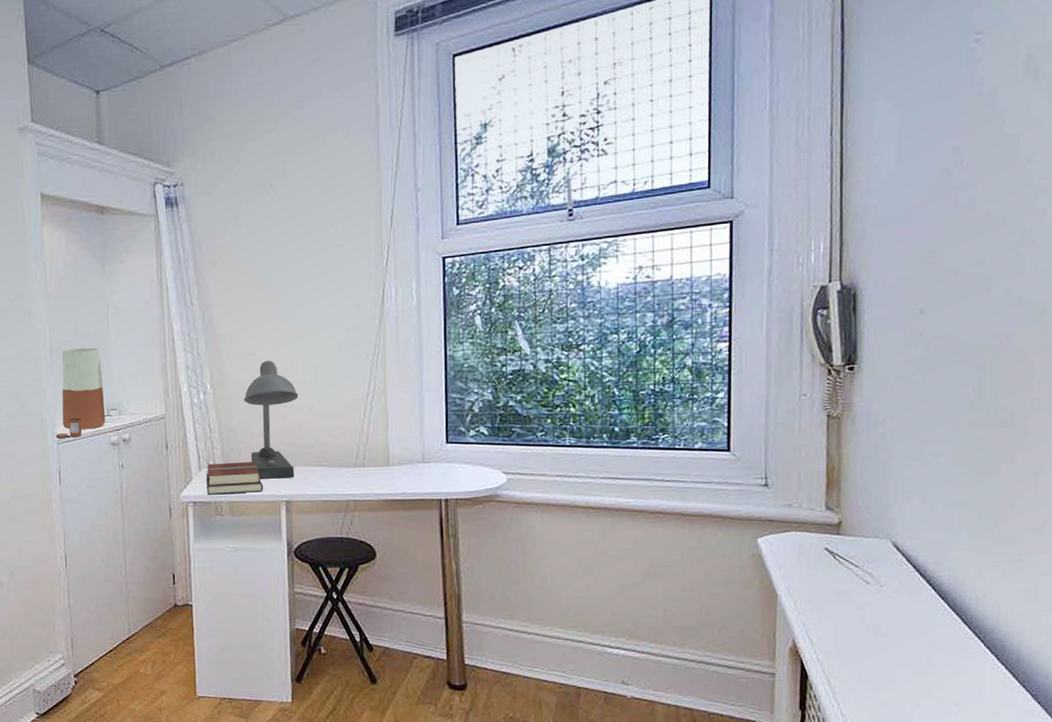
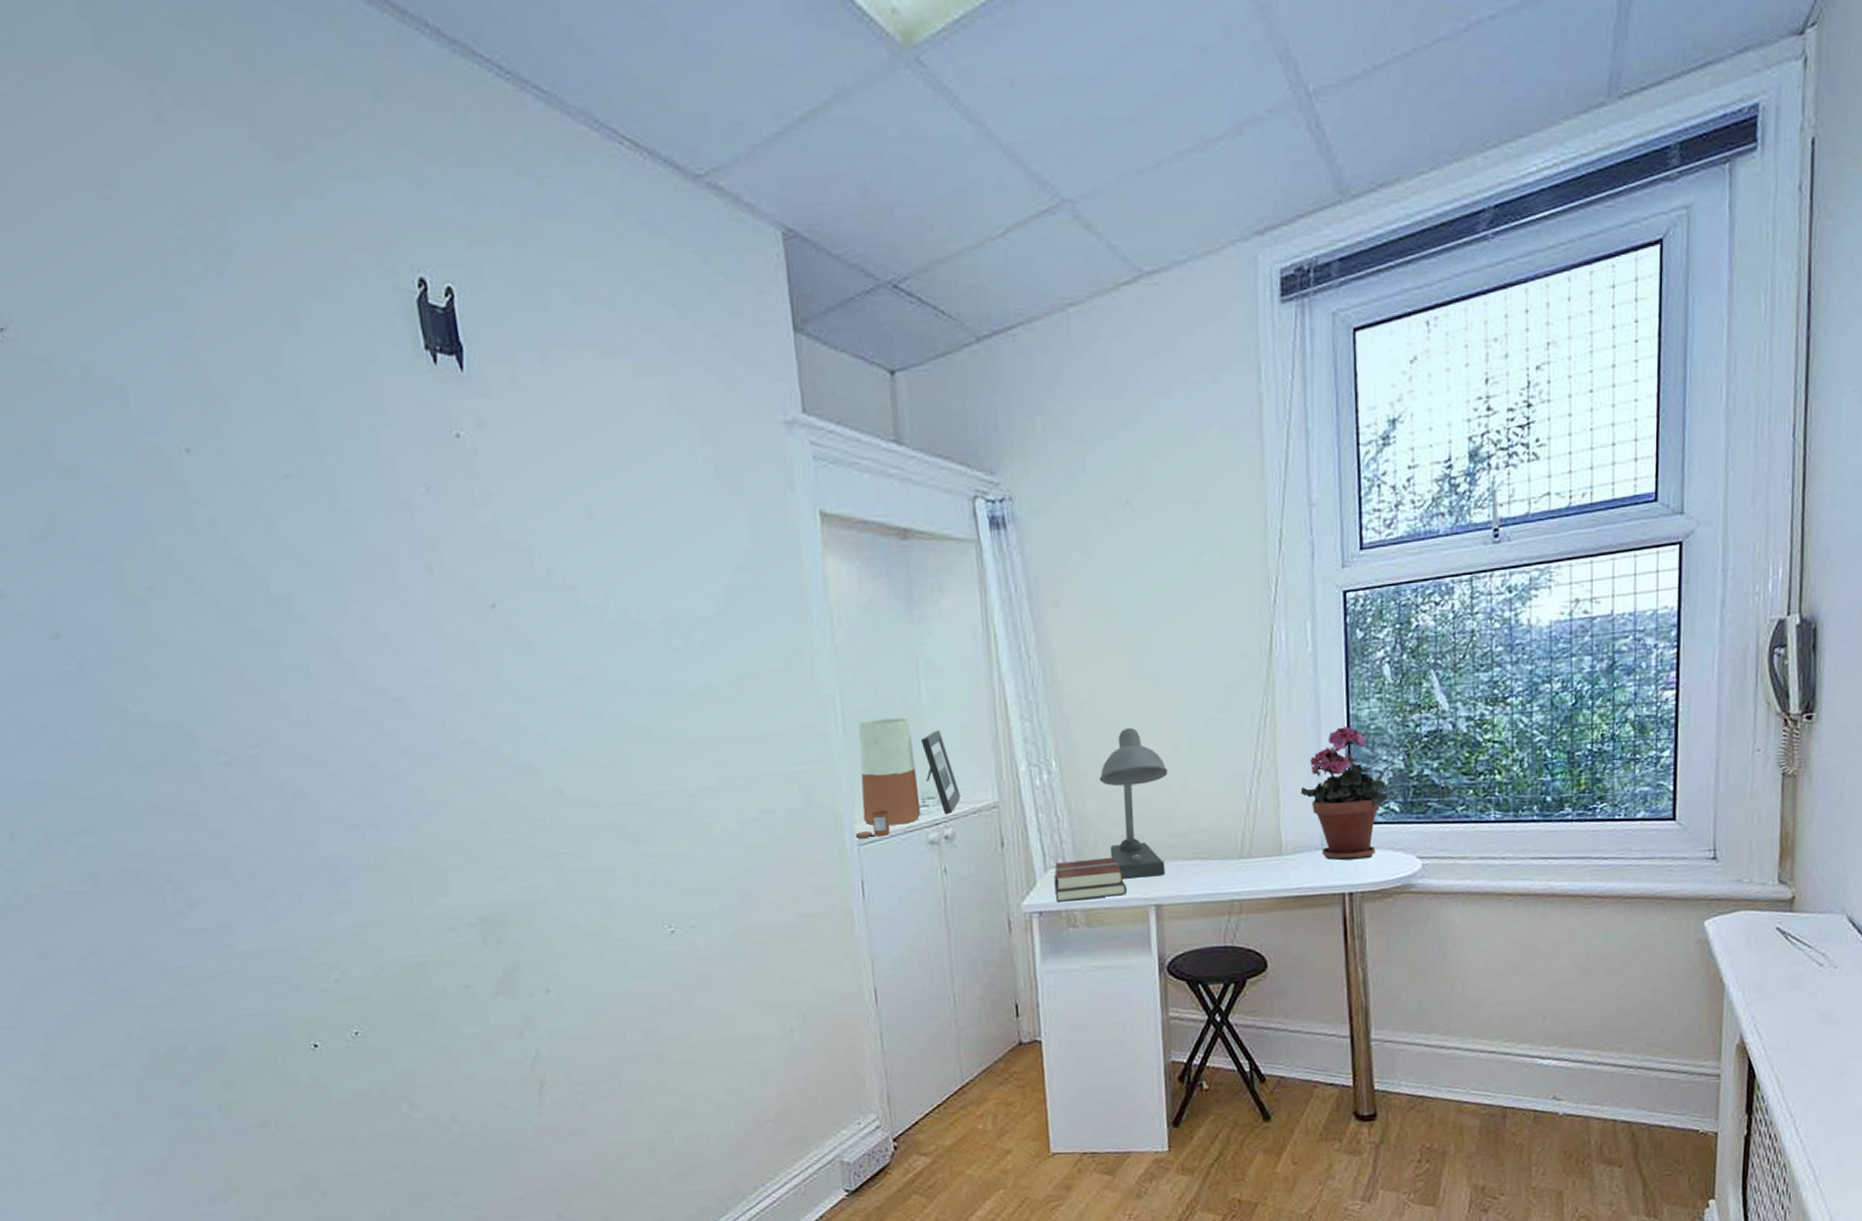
picture frame: none [107,358,137,423] -> present [920,730,962,815]
potted plant: none [405,364,478,473] -> present [1300,725,1387,861]

